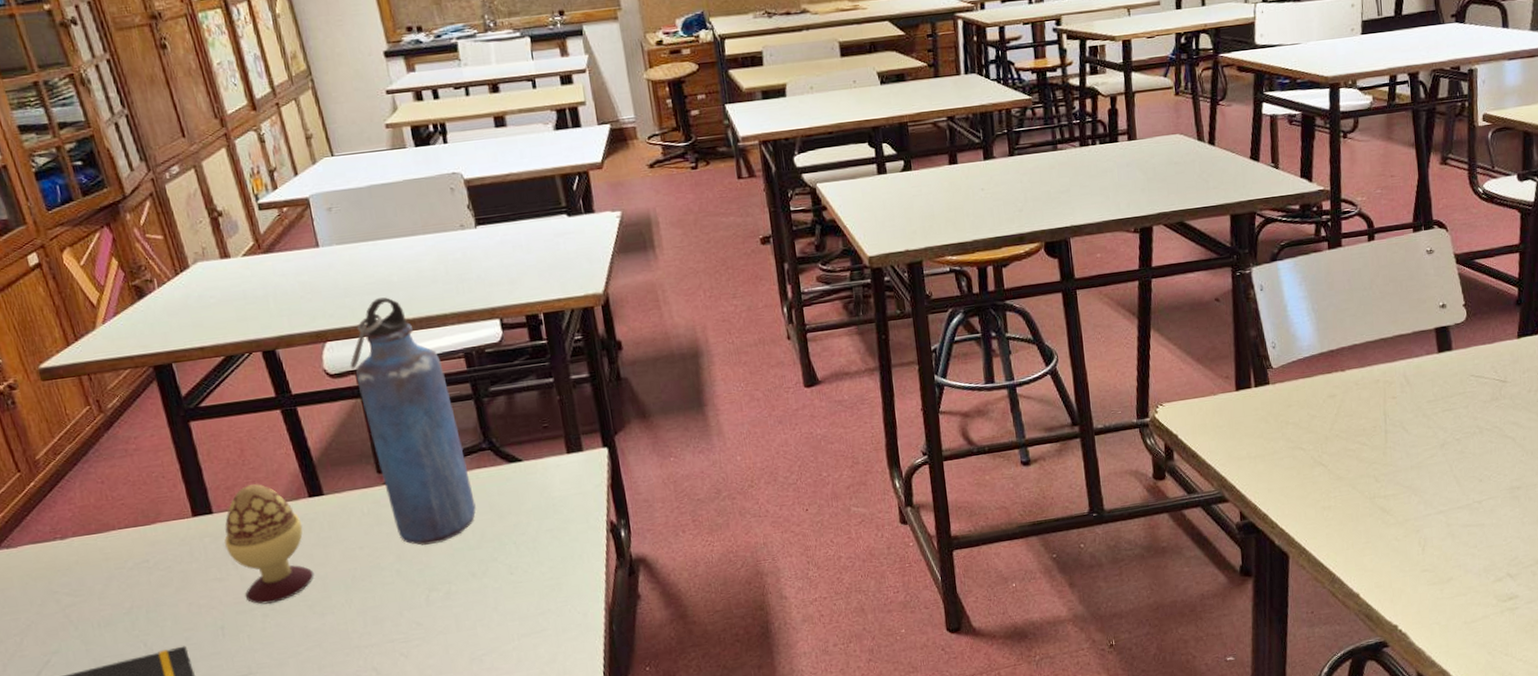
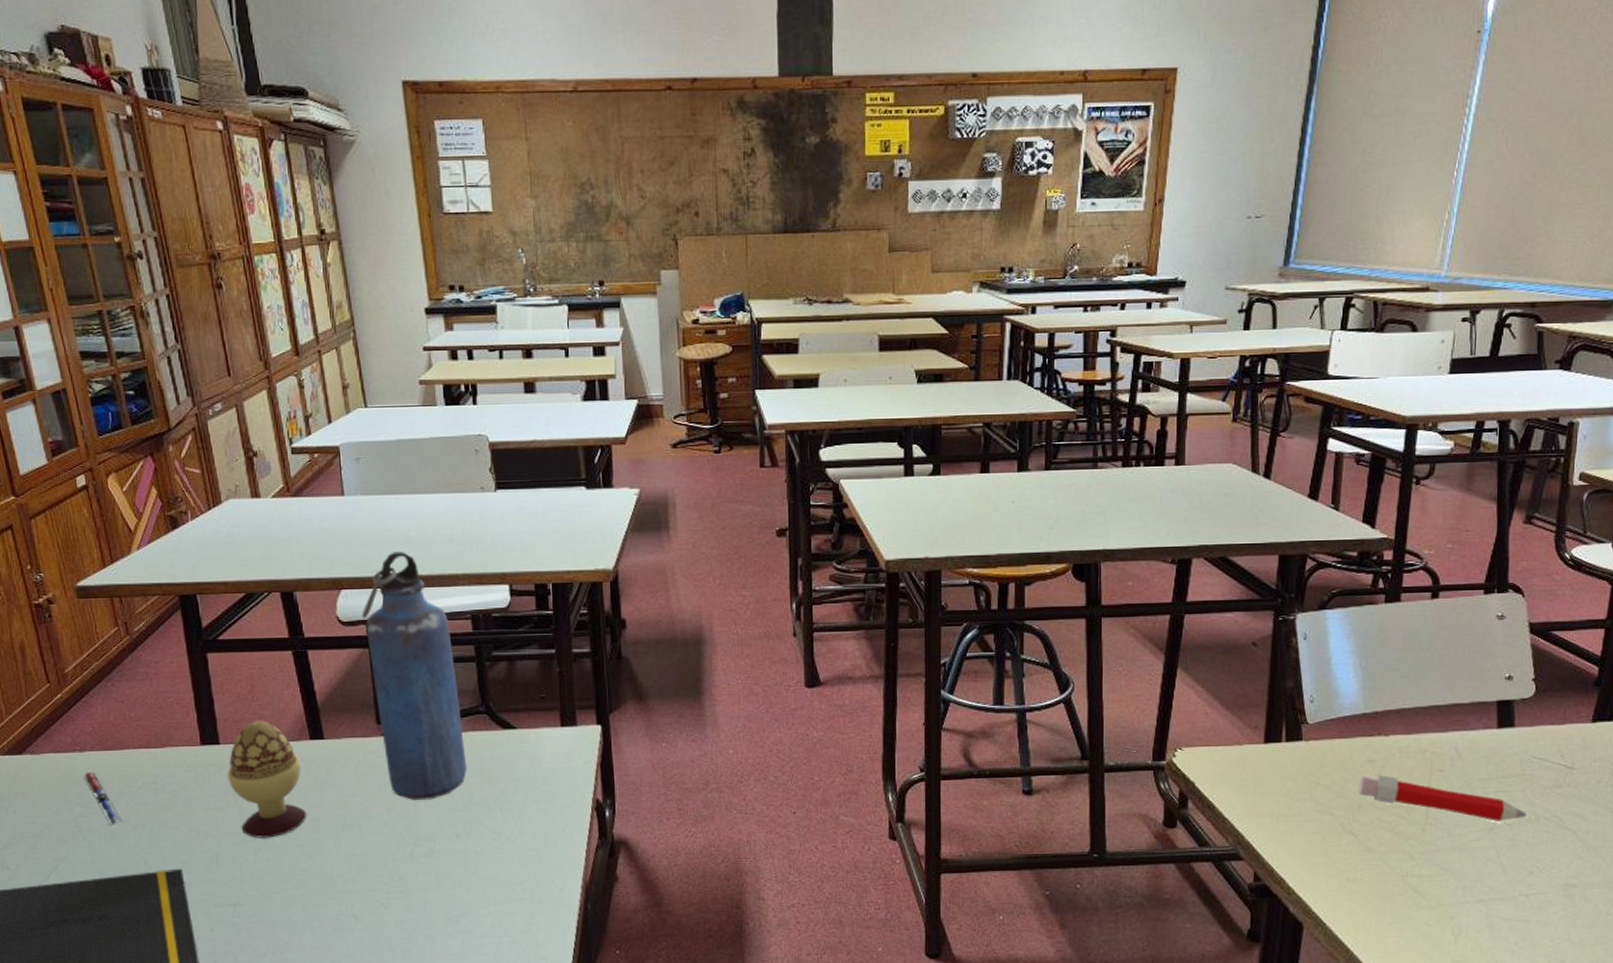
pen: none [67,558,116,612] -> present [83,771,123,826]
pencil: none [1323,407,1471,438] -> present [1359,774,1526,821]

